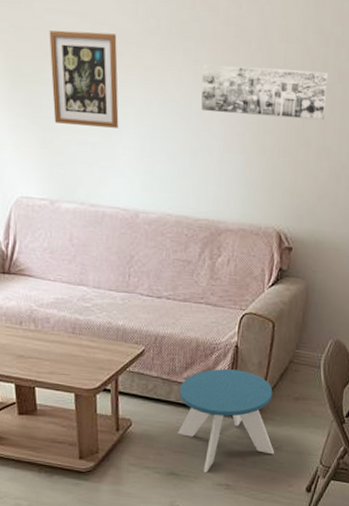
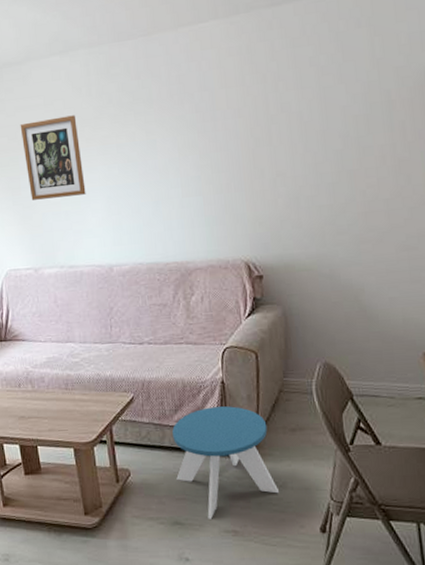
wall art: present [201,64,329,121] -> none [152,105,273,165]

